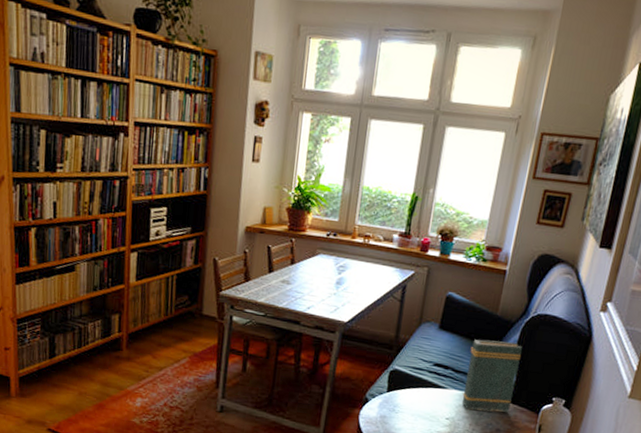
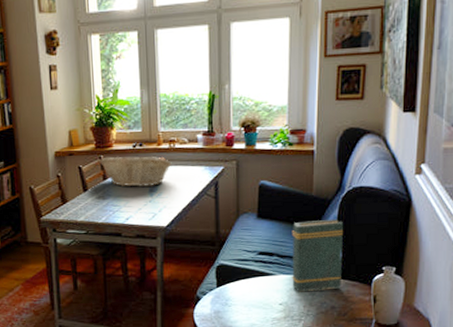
fruit basket: none [289,241,364,279] -> present [99,155,172,187]

